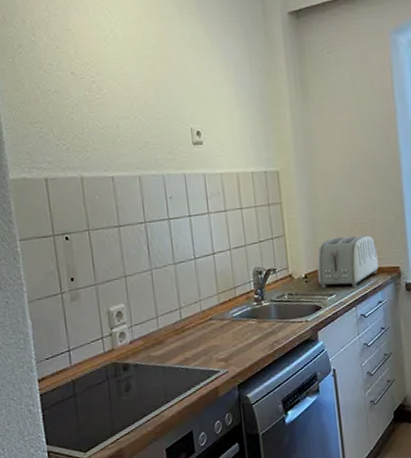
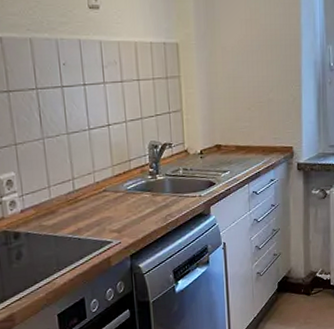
toaster: present [317,235,379,288] -> none [213,114,273,165]

